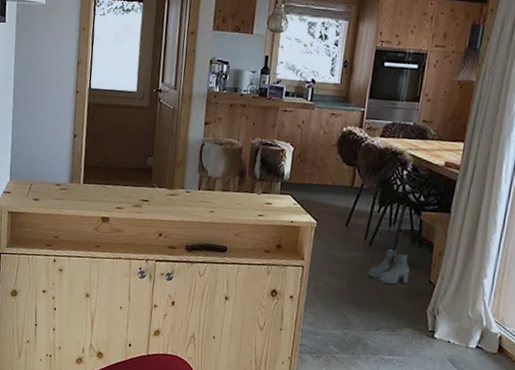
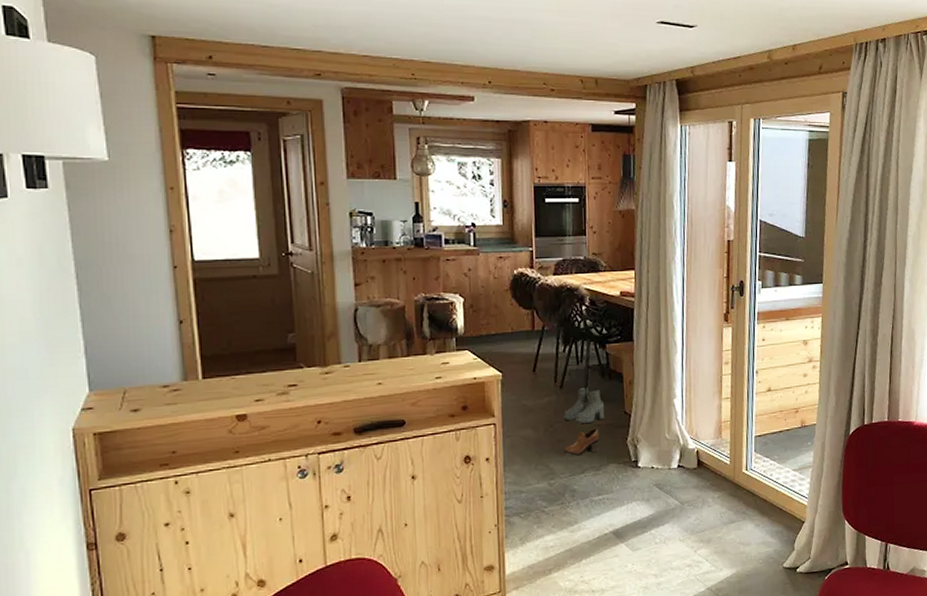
shoe: none [362,290,400,314] -> present [563,427,600,456]

